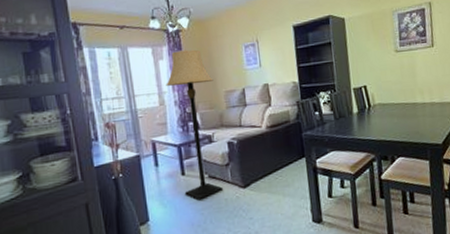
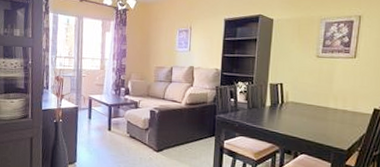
lamp: present [166,49,224,201] -> none [108,26,148,155]

